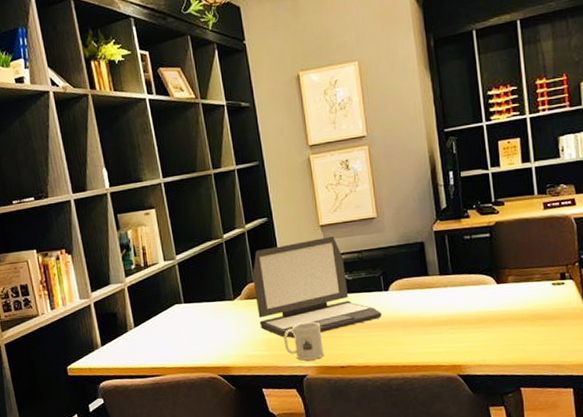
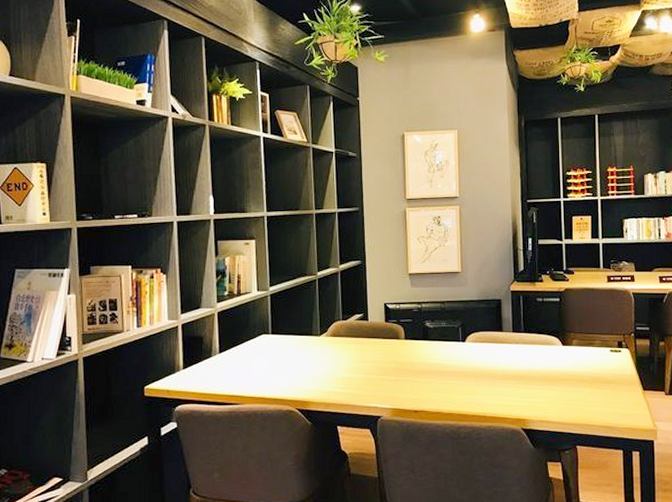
laptop: present [252,235,382,339] -> none [341,284,458,379]
mug: present [284,321,324,361] -> none [364,364,400,402]

